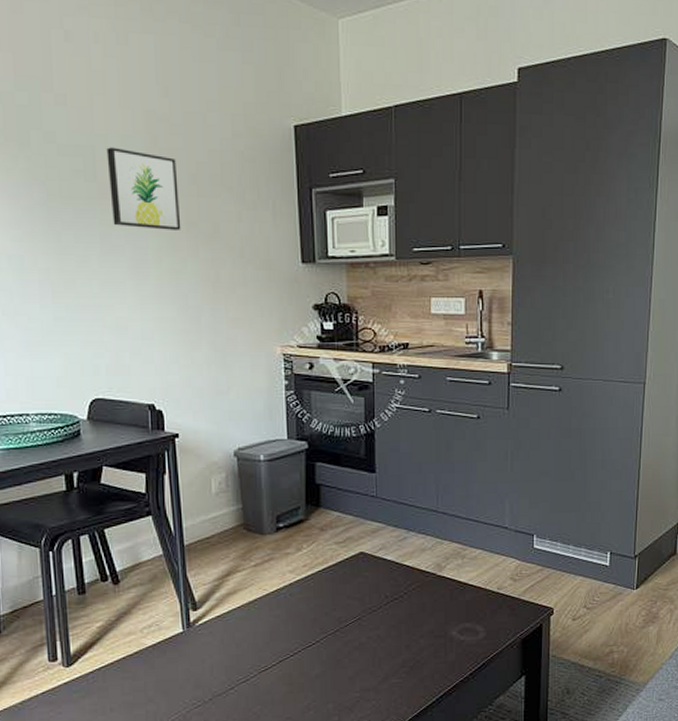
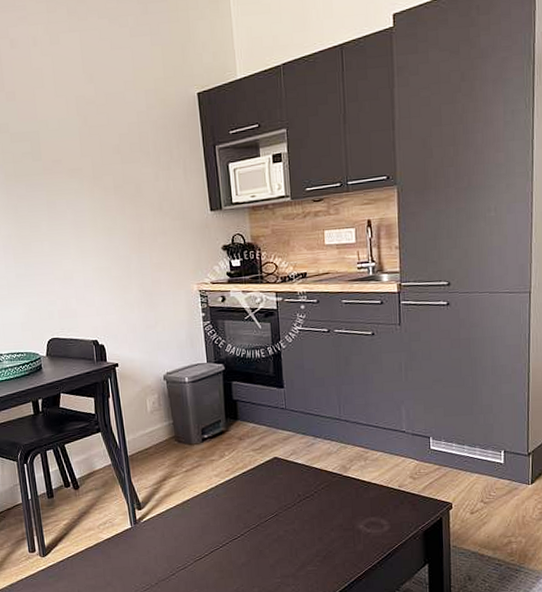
wall art: present [106,147,181,230] -> none [48,130,110,195]

